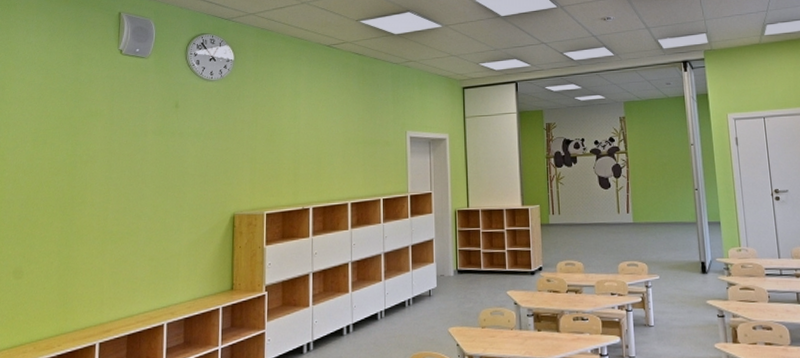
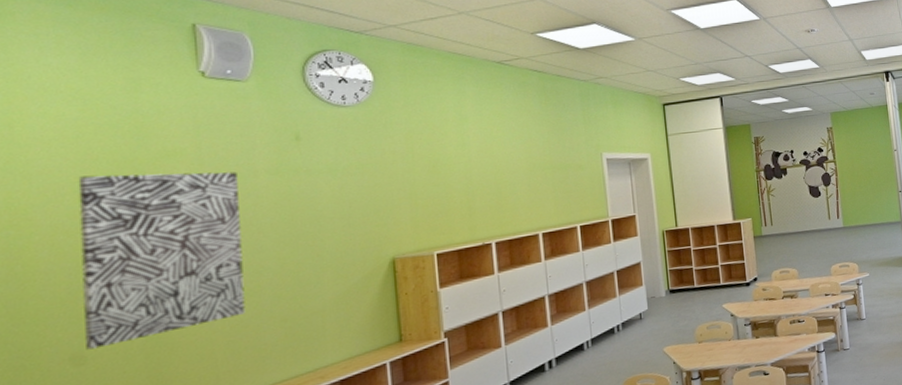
wall art: none [24,128,134,266] -> present [78,171,246,350]

